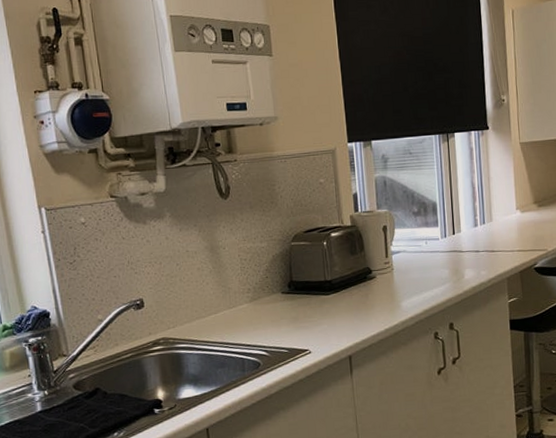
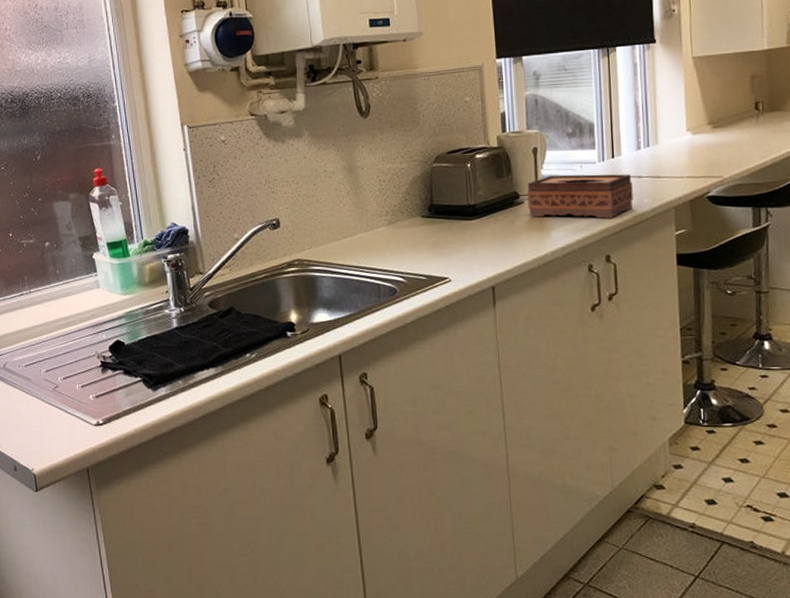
tissue box: none [378,248,472,291] -> present [527,174,633,219]

